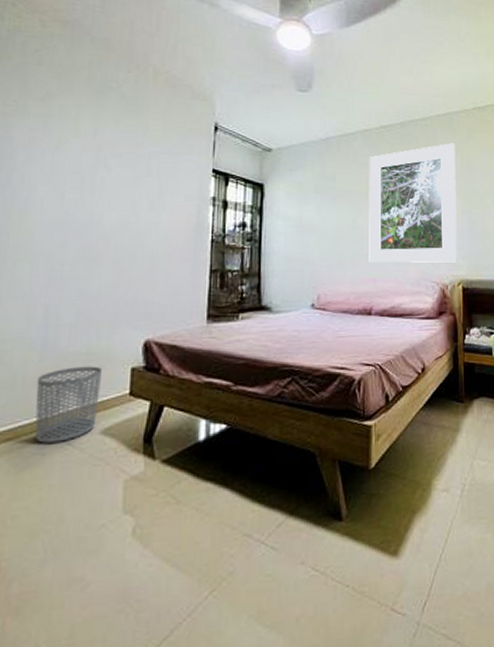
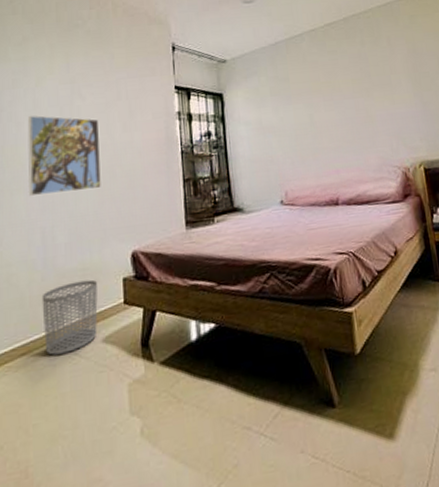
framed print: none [35,179,124,269] -> present [27,115,101,197]
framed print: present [369,143,457,263] -> none [318,30,415,155]

